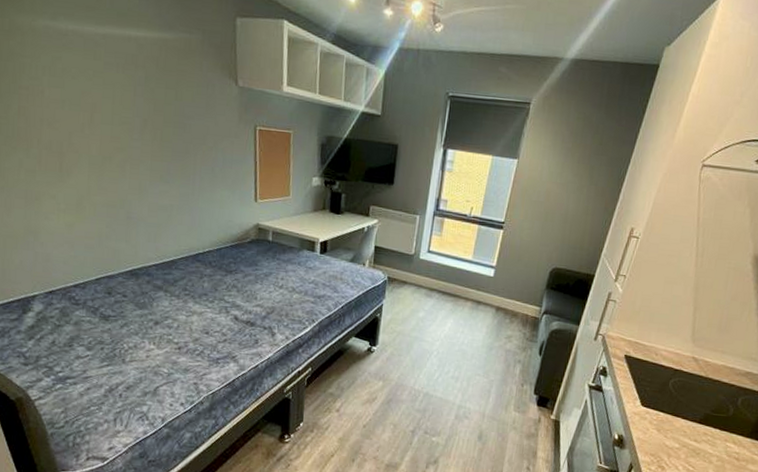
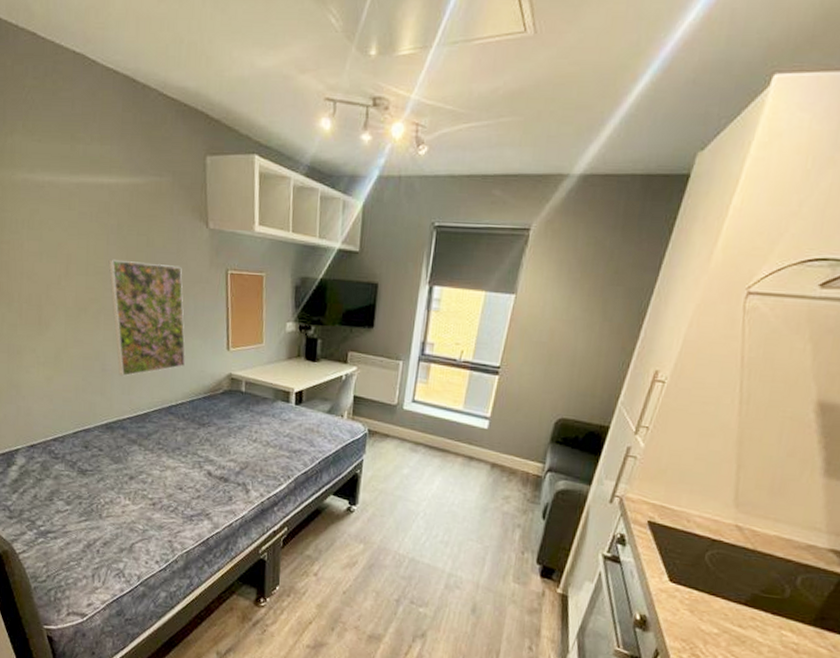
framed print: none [135,110,214,225] -> present [108,259,186,377]

